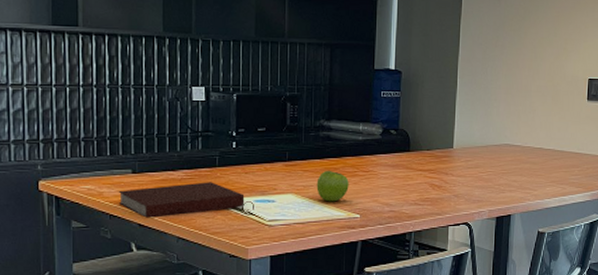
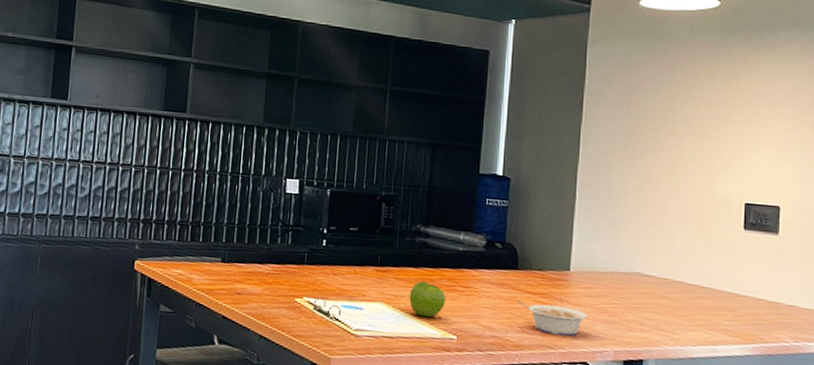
notebook: present [118,182,245,218] -> none [205,278,332,313]
legume: none [410,179,467,204] -> present [517,301,587,337]

